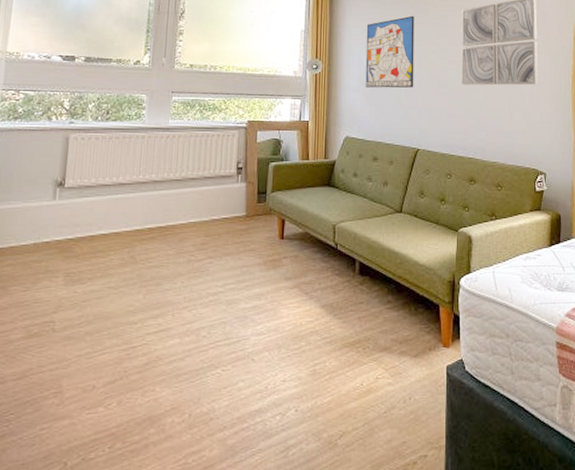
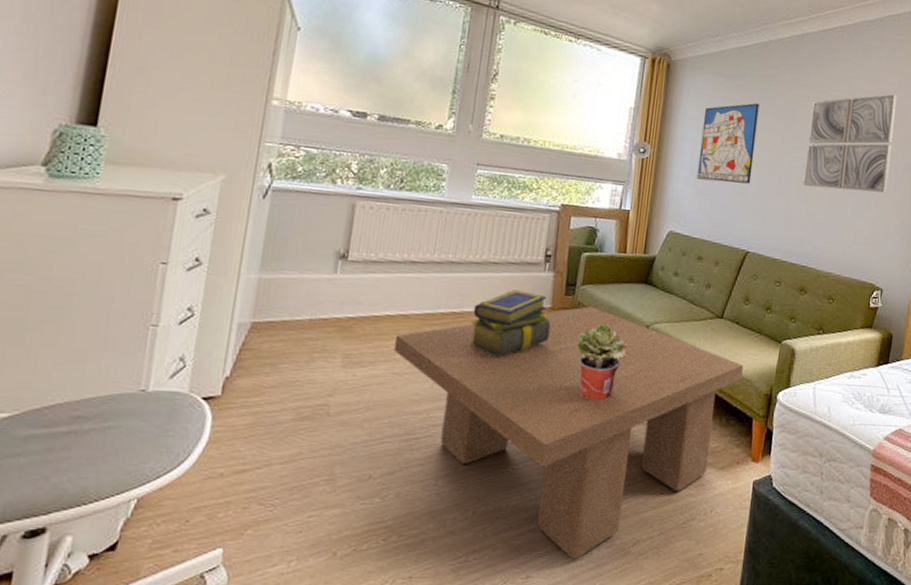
coffee table: none [108,210,426,455] -> present [393,305,744,559]
stack of books: none [175,202,247,266] -> present [468,290,551,358]
potted plant: none [271,227,318,299] -> present [576,324,628,401]

